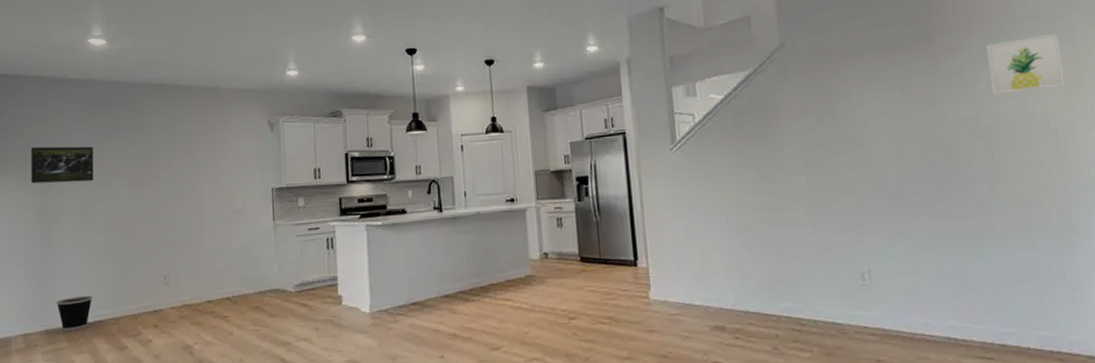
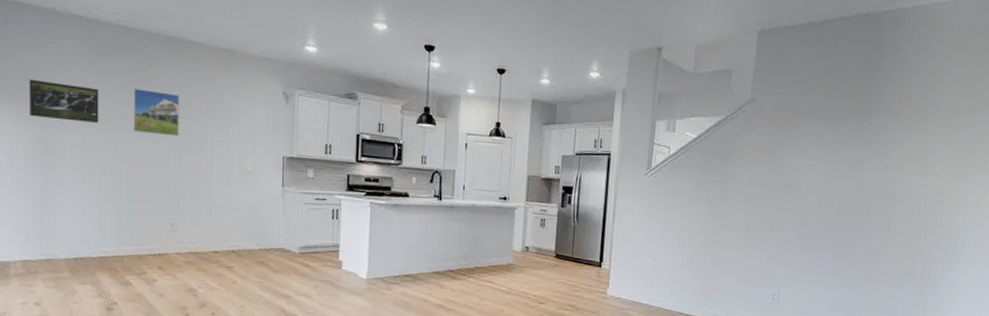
wastebasket: present [56,295,93,331] -> none [58,231,97,263]
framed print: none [125,139,169,185] -> present [133,88,180,137]
wall art: present [986,32,1066,95] -> none [902,125,961,170]

